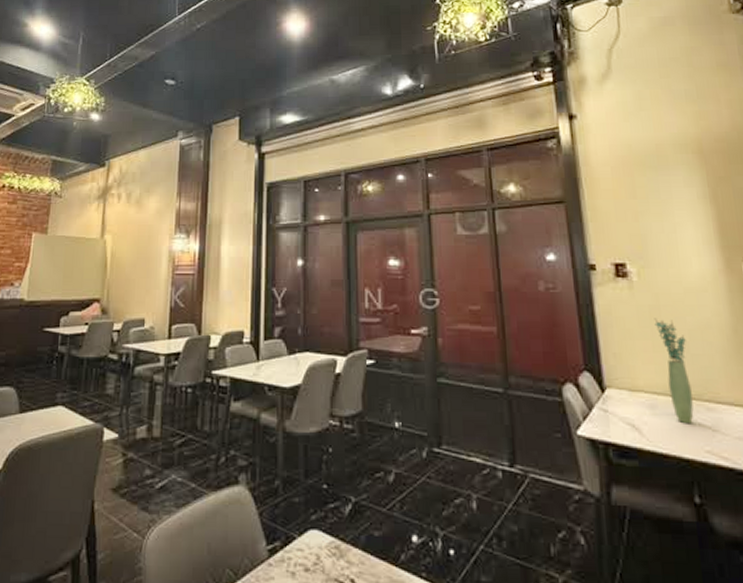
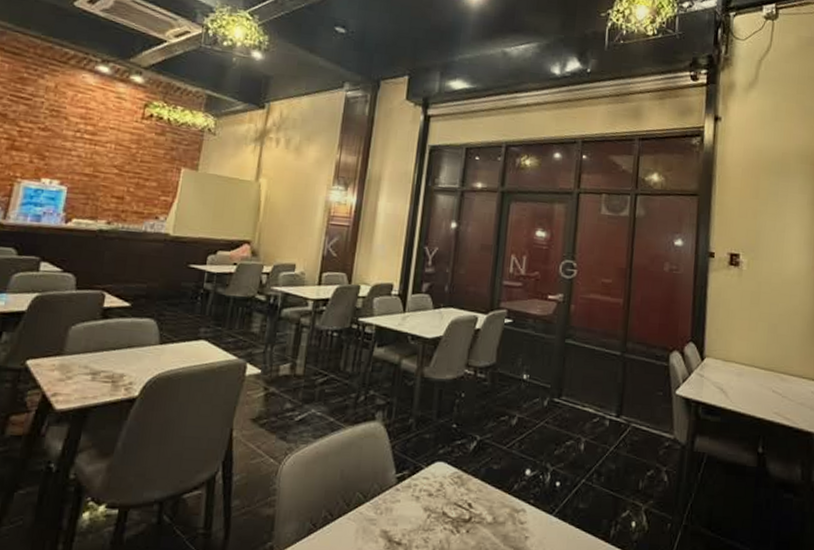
vase: present [654,318,694,424] -> none [753,302,776,391]

